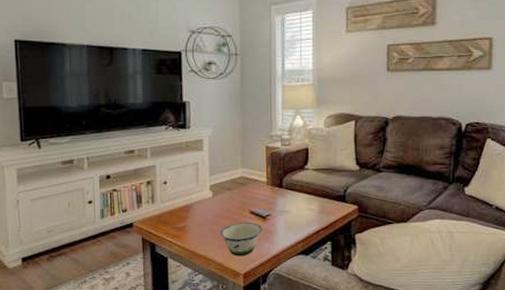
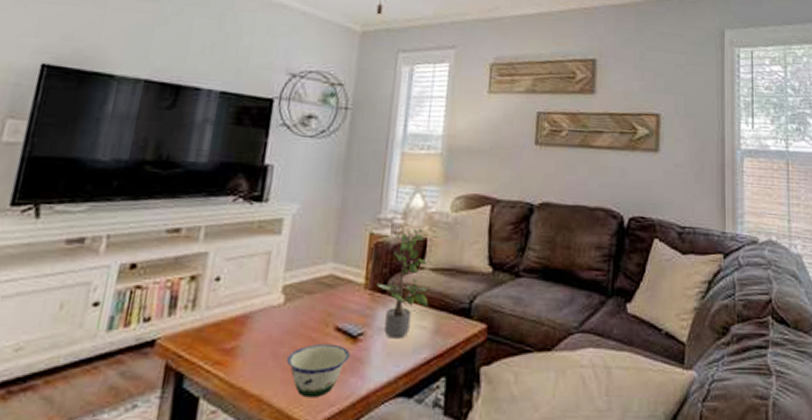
potted plant: none [275,141,314,218] -> present [377,228,429,339]

